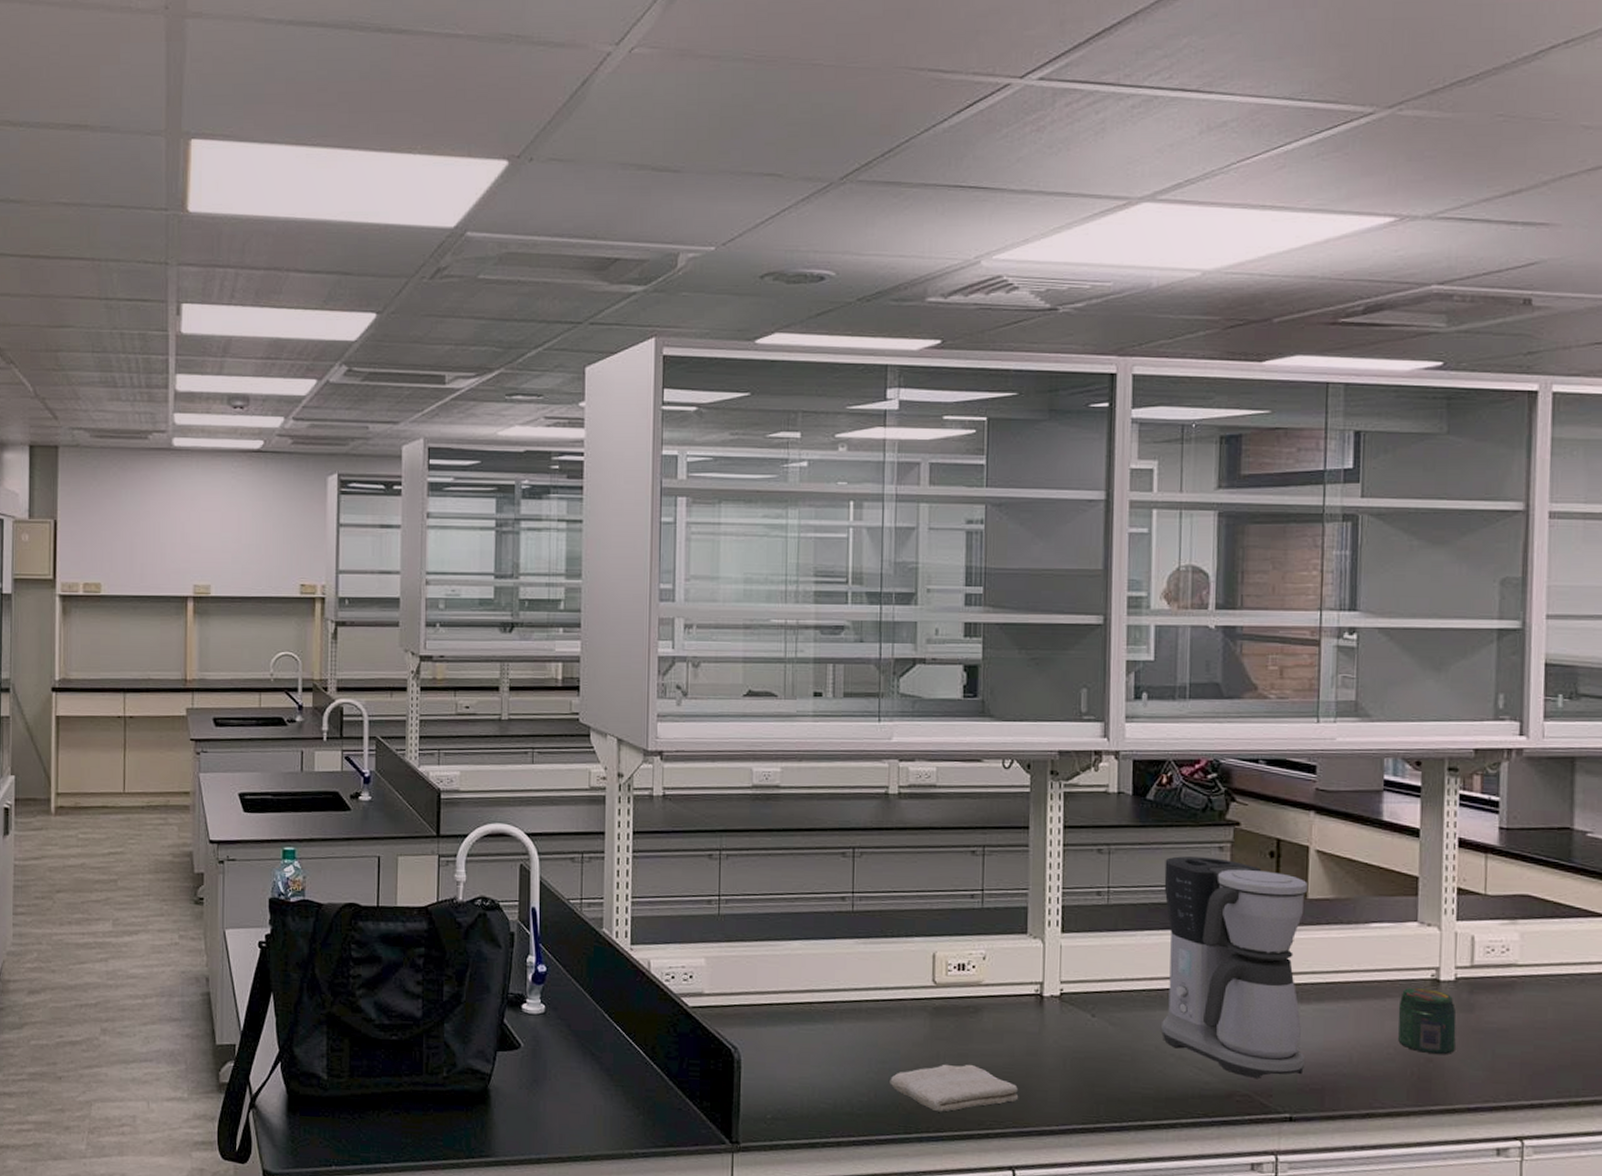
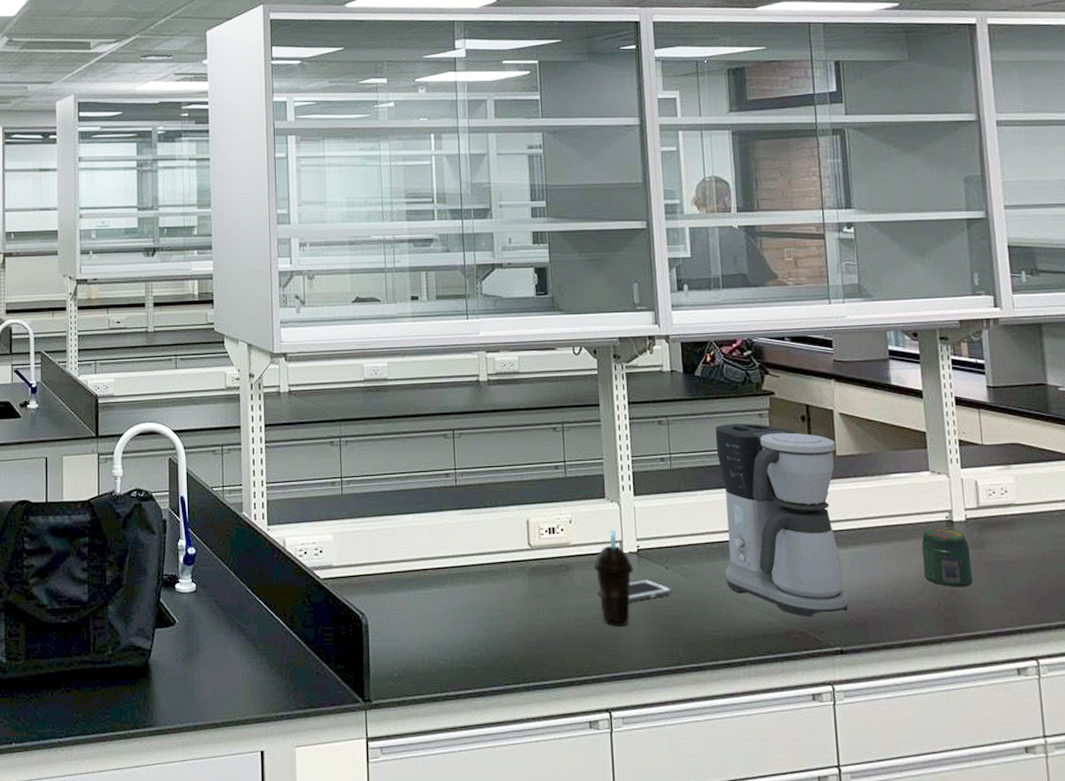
washcloth: present [890,1064,1019,1112] -> none [498,617,610,663]
cup: none [1007,970,1054,1077] -> present [593,530,633,626]
cell phone: none [1009,1027,1098,1051] -> present [597,580,673,602]

